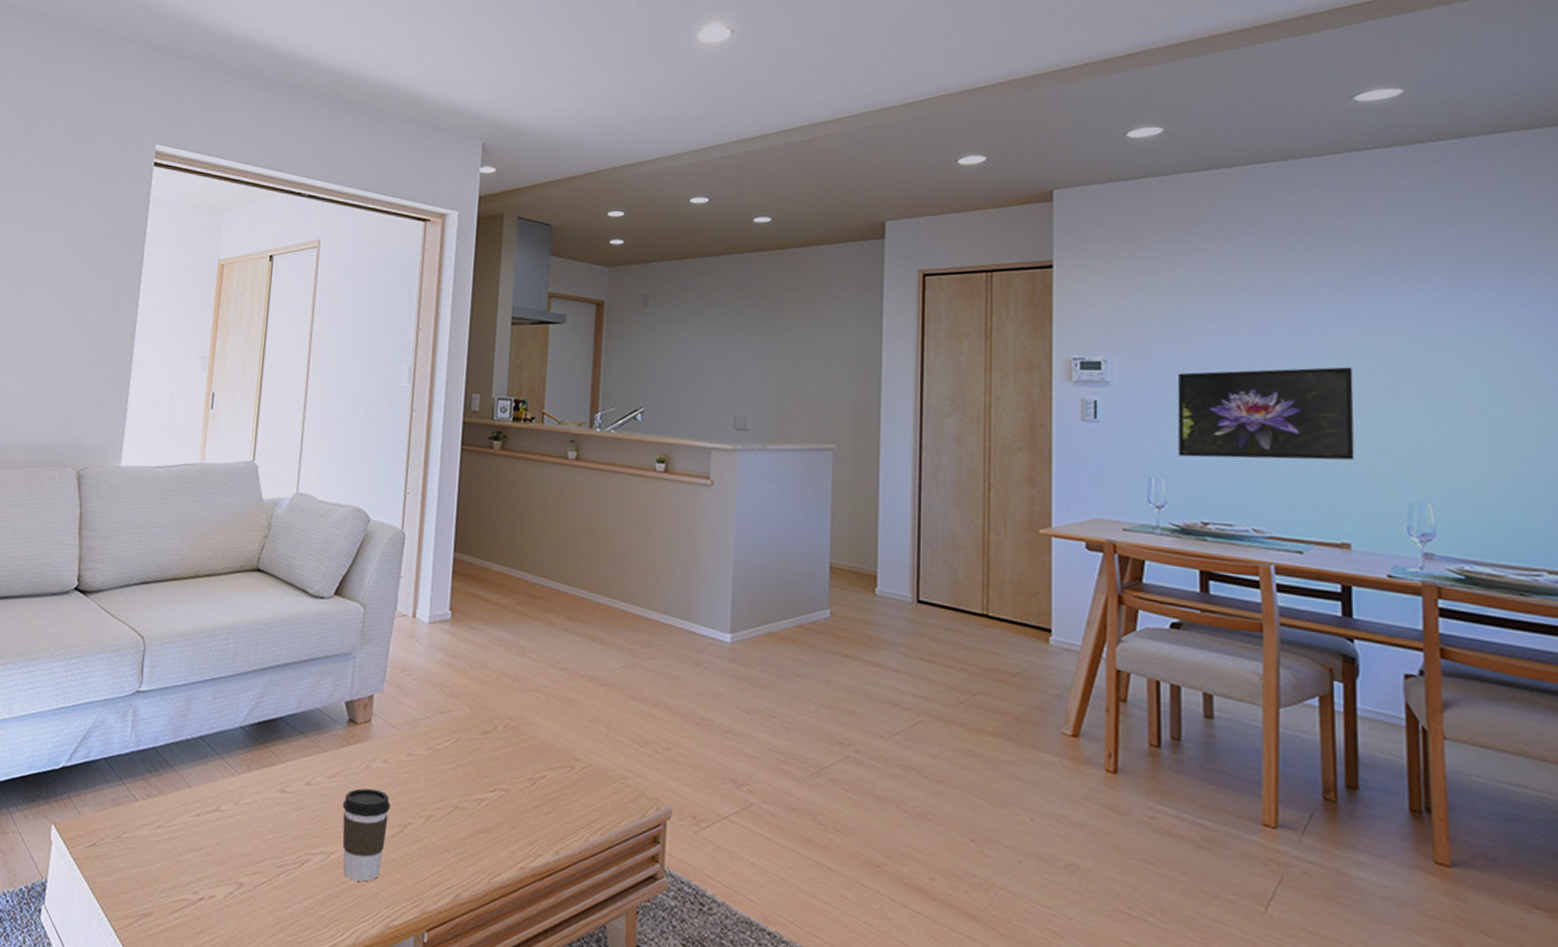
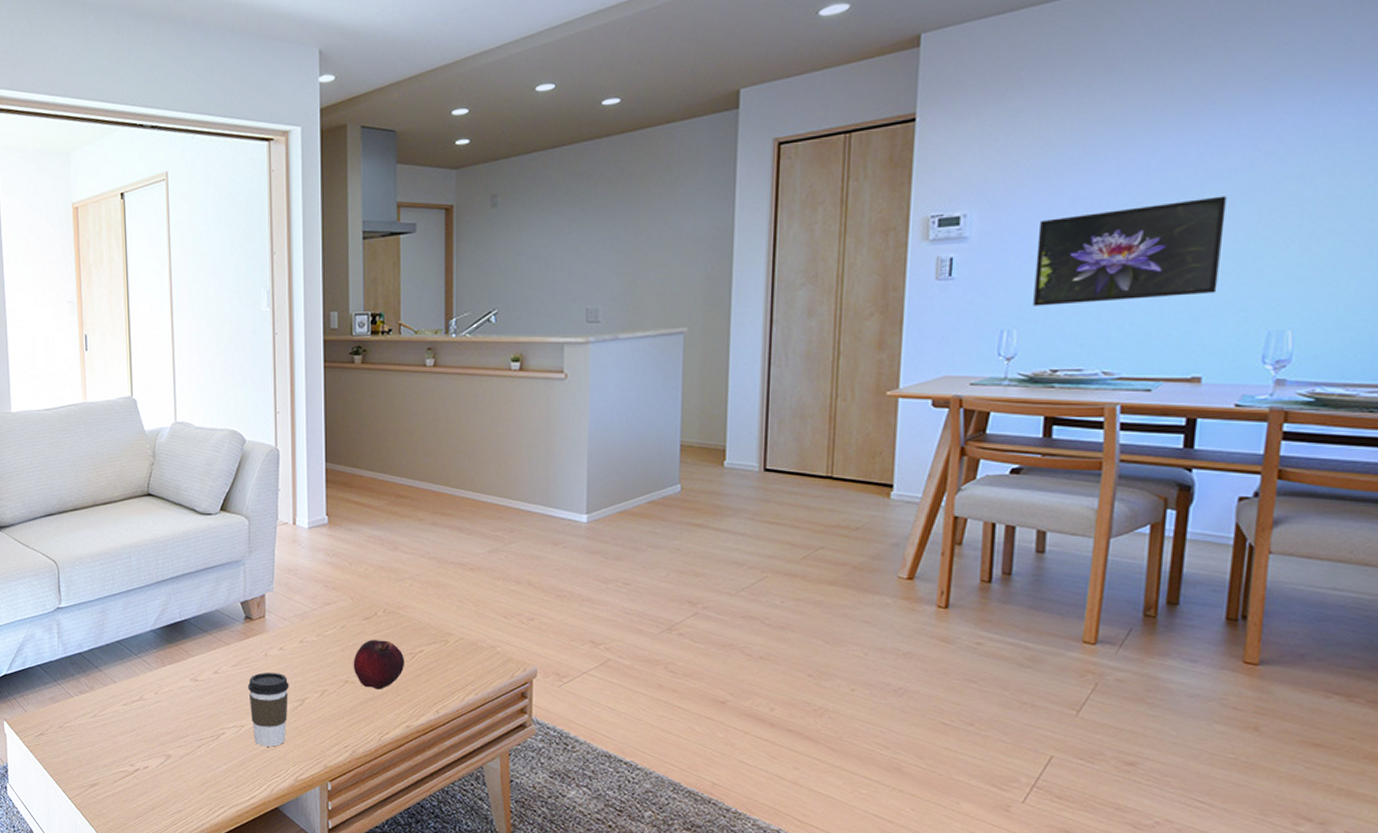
fruit: none [465,758,525,820] -> present [353,640,405,690]

